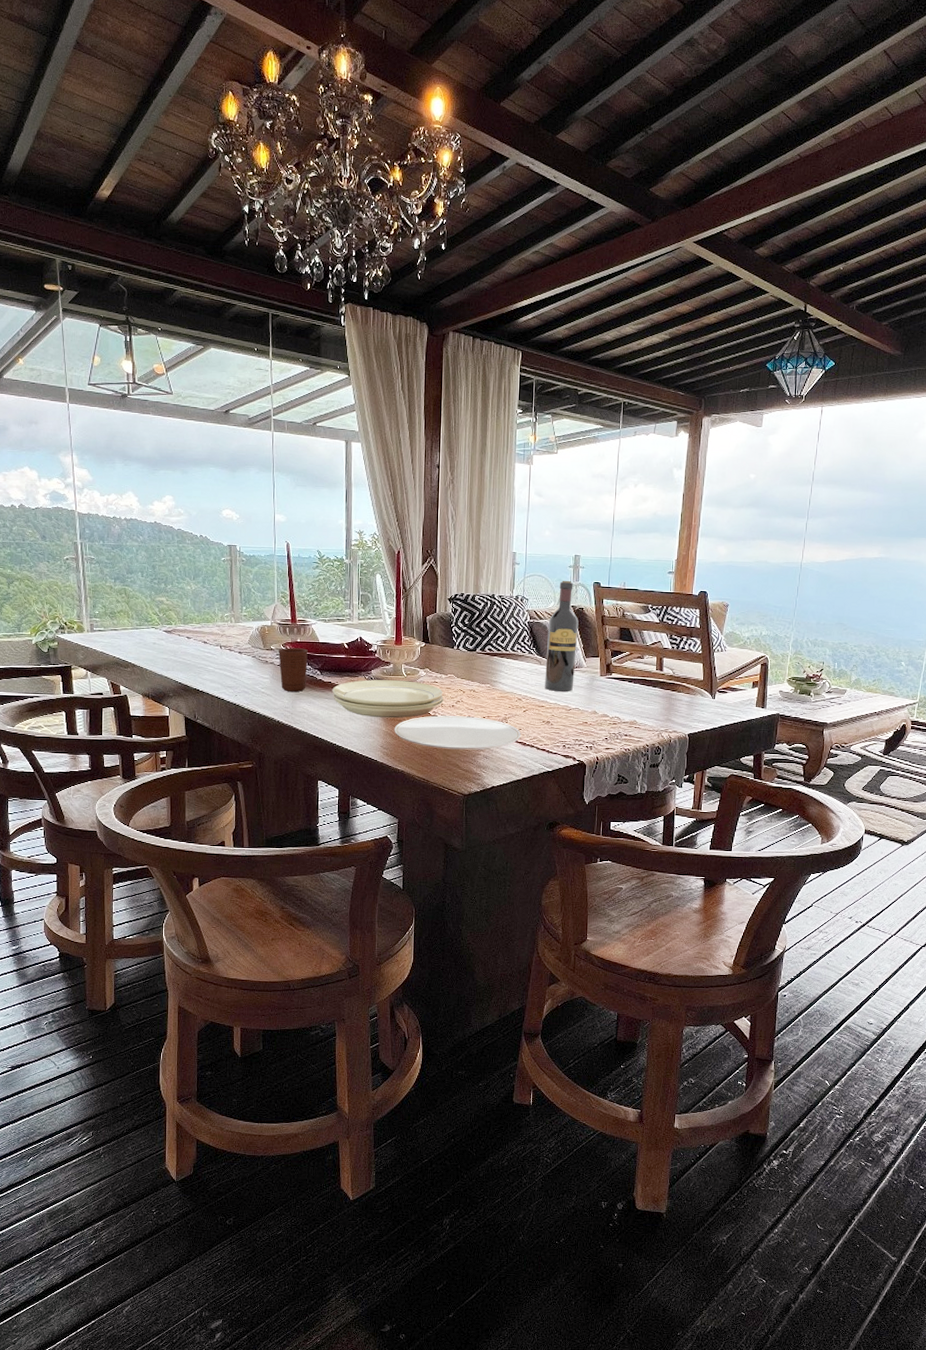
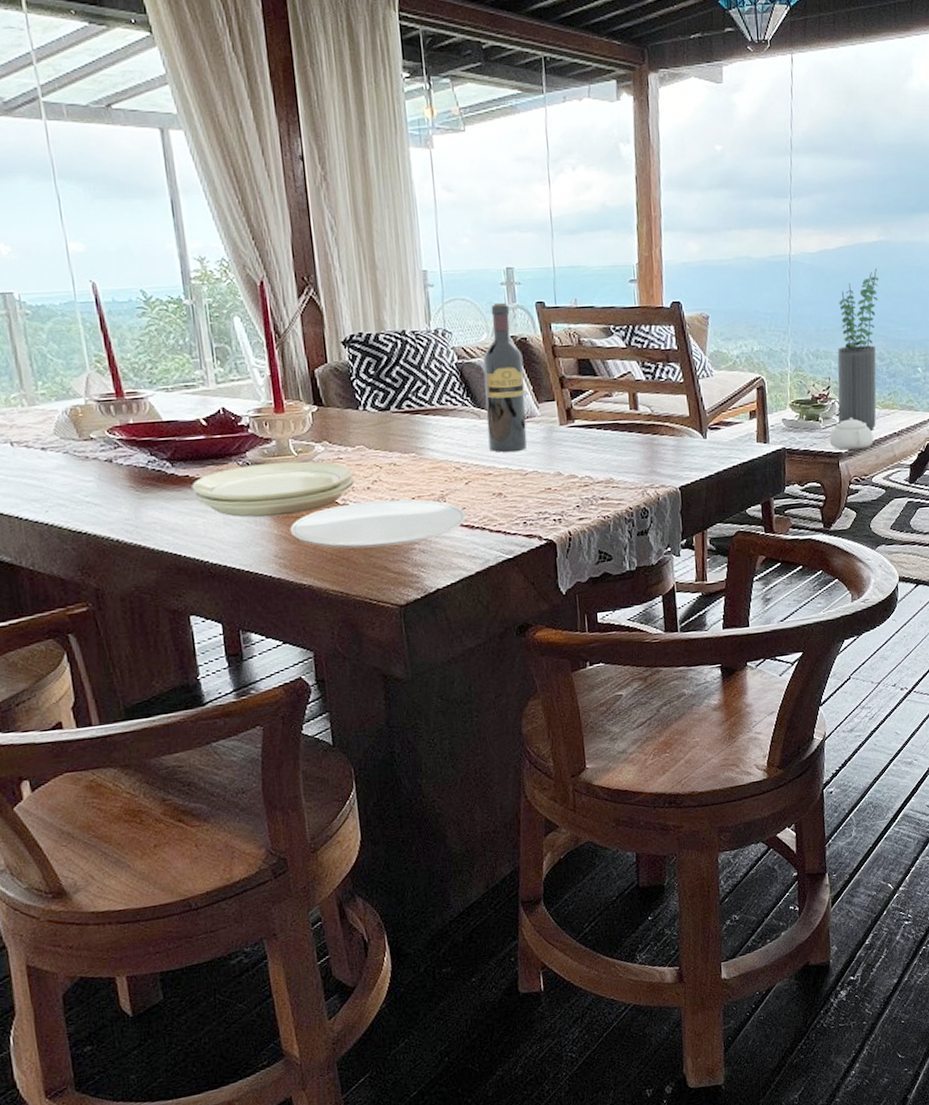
cup: present [278,648,308,692] -> none [103,432,153,496]
teapot: none [817,696,856,723] -> present [829,417,874,451]
vase: none [827,579,875,708] -> present [837,269,879,431]

